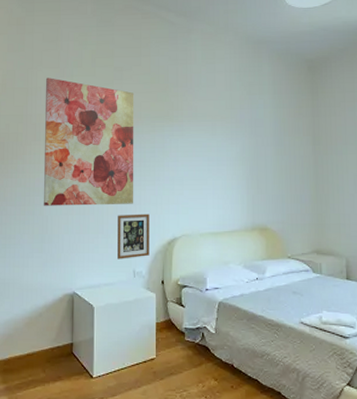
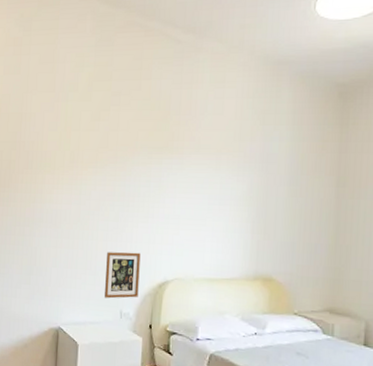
wall art: present [43,78,134,206] -> none [32,102,132,241]

